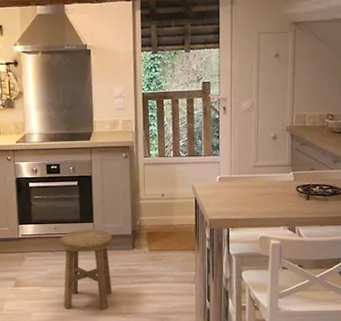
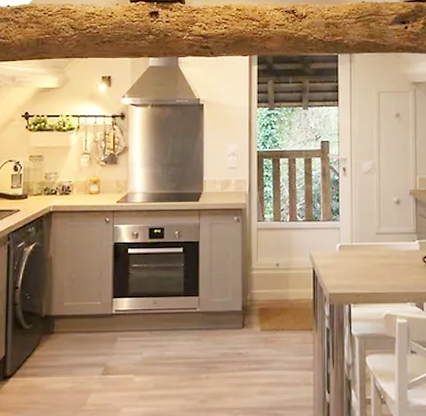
stool: present [60,229,113,309] -> none [159,304,220,403]

